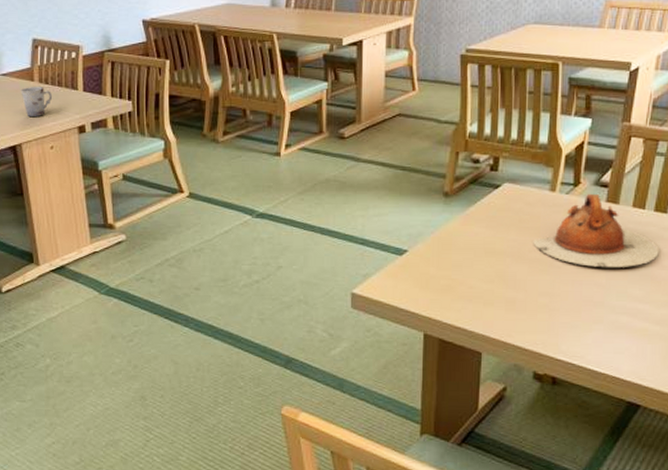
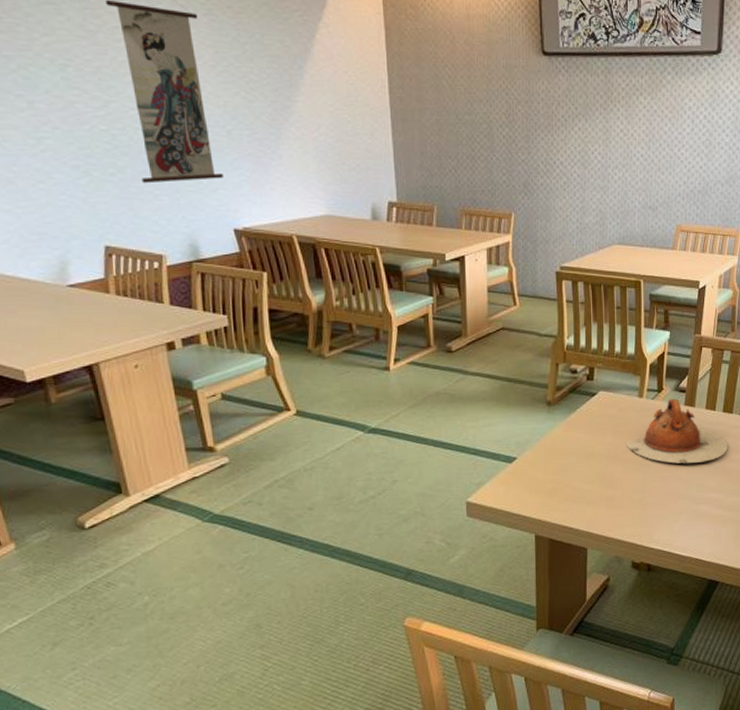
cup: present [21,87,53,116] -> none [94,300,134,332]

